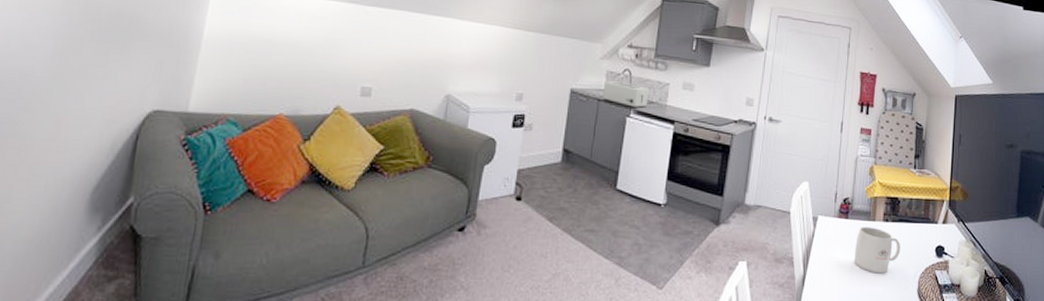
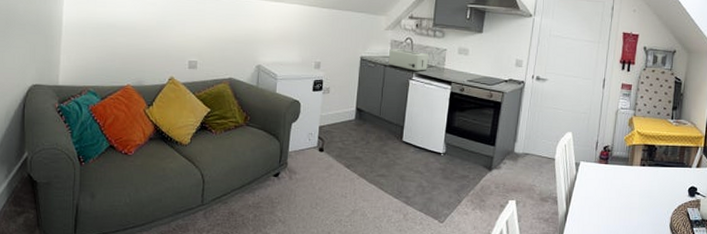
mug: present [854,226,901,274] -> none [612,170,656,211]

